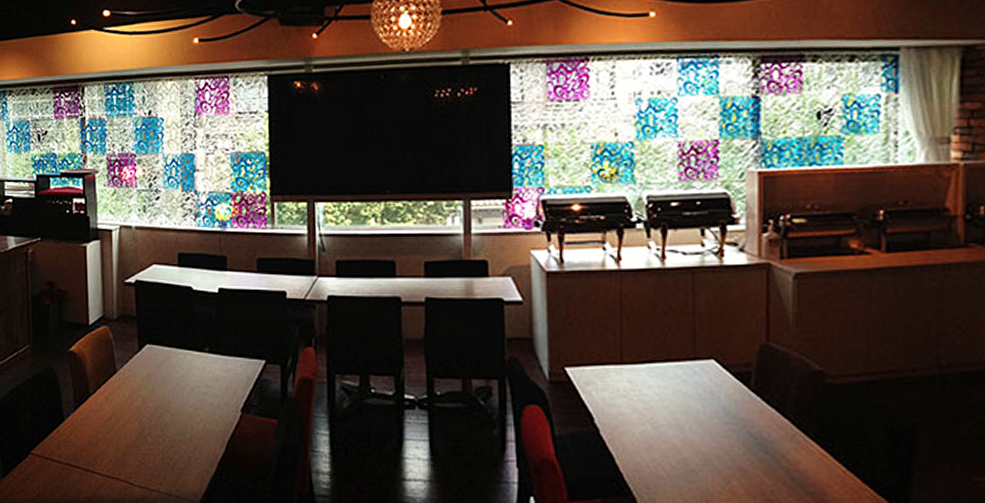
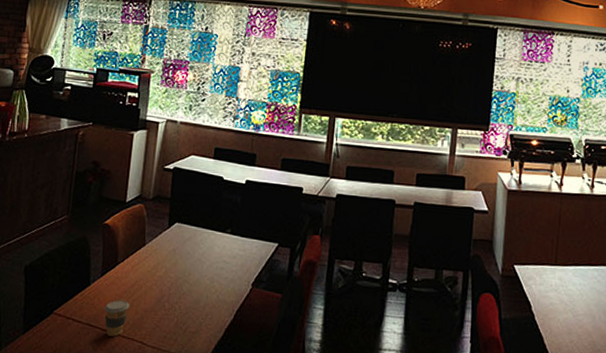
coffee cup: none [82,436,110,477] -> present [104,300,130,337]

